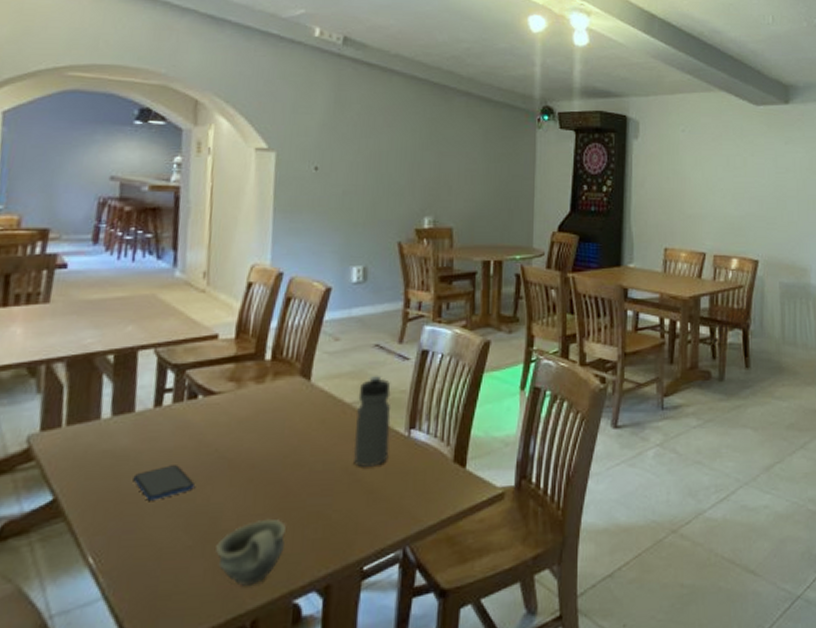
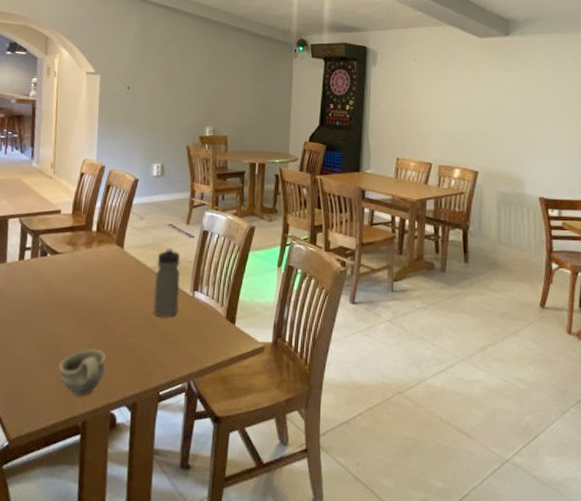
smartphone: present [133,465,195,501] -> none [5,303,45,327]

